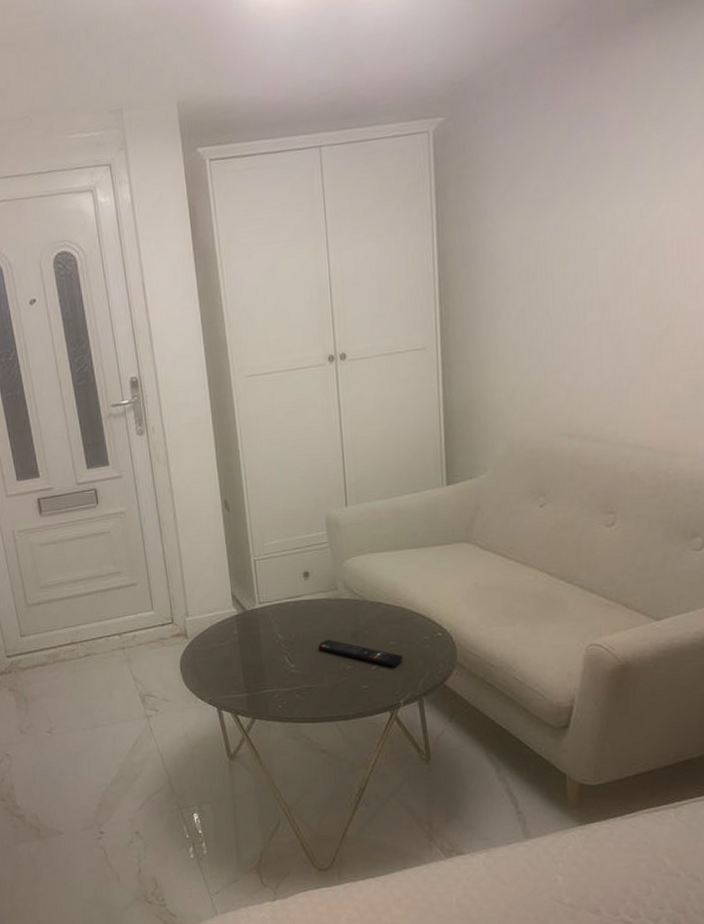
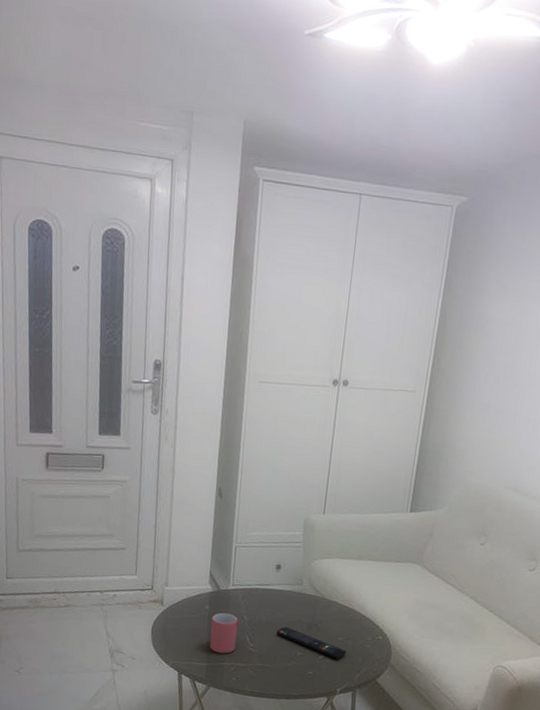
mug: none [243,635,275,681] -> present [210,612,239,654]

